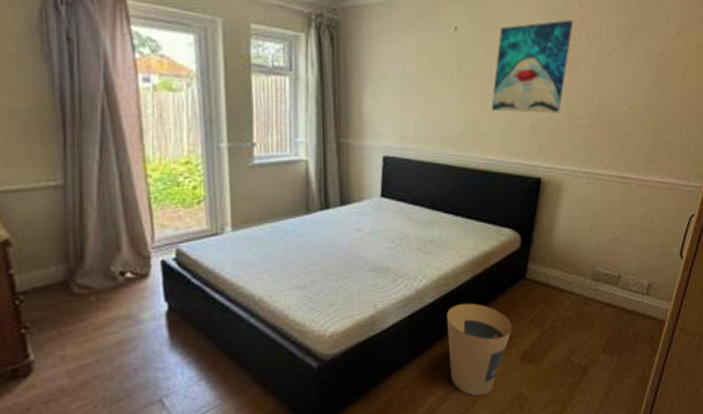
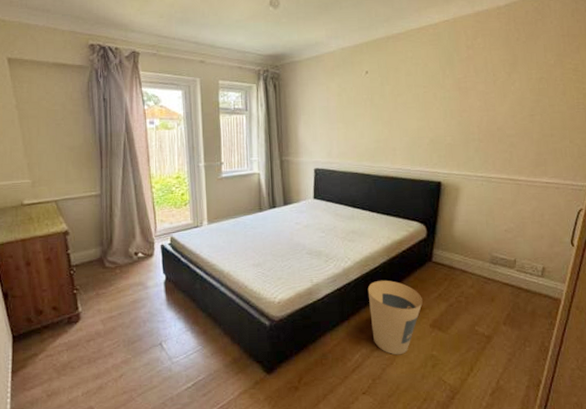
wall art: present [491,20,573,114] -> none [397,59,462,132]

